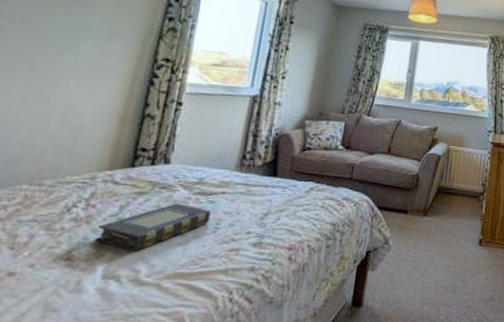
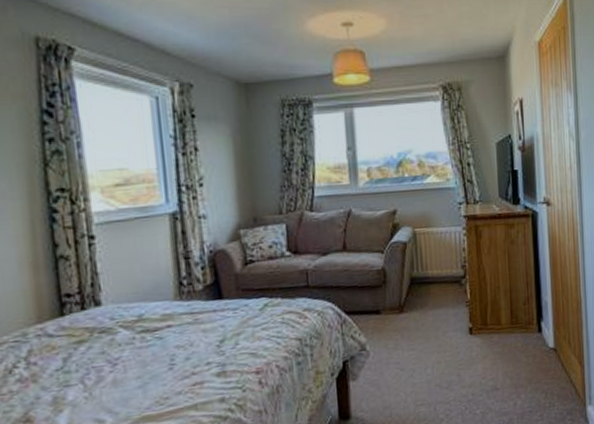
book: present [94,203,211,251] -> none [47,345,163,403]

